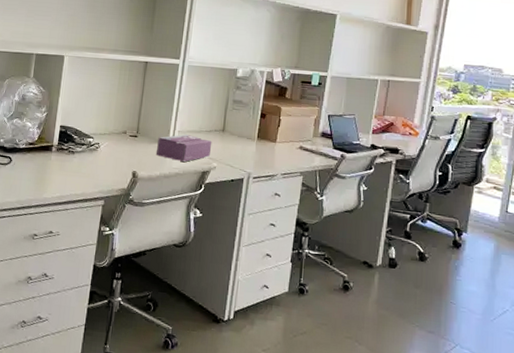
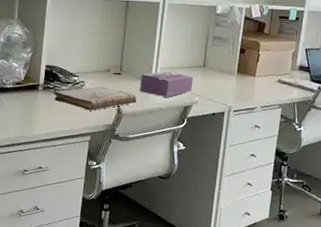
book: none [67,149,153,174] -> present [54,86,137,111]

